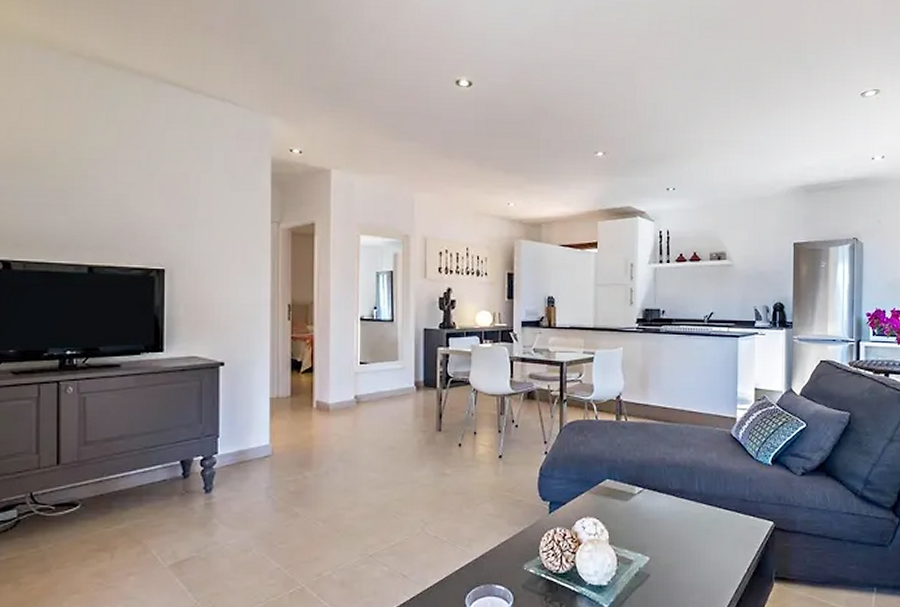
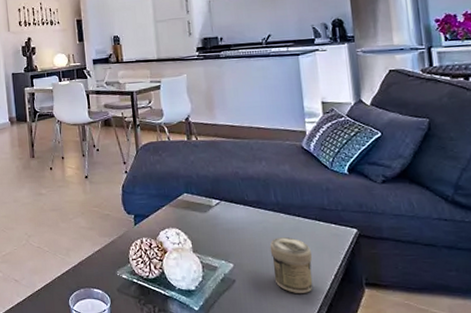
jar: none [688,529,728,588] -> present [269,237,313,293]

